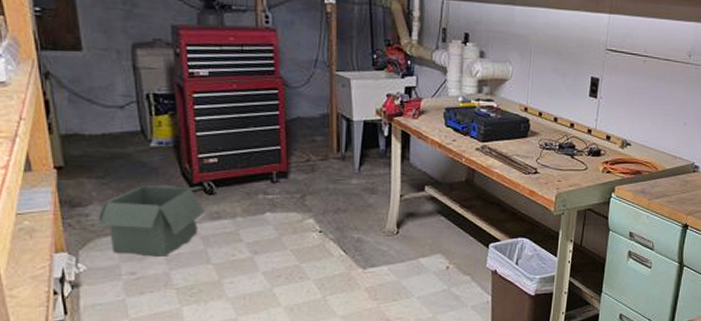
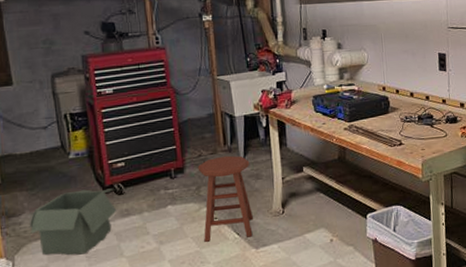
stool: none [304,164,365,256] -> present [197,155,253,242]

